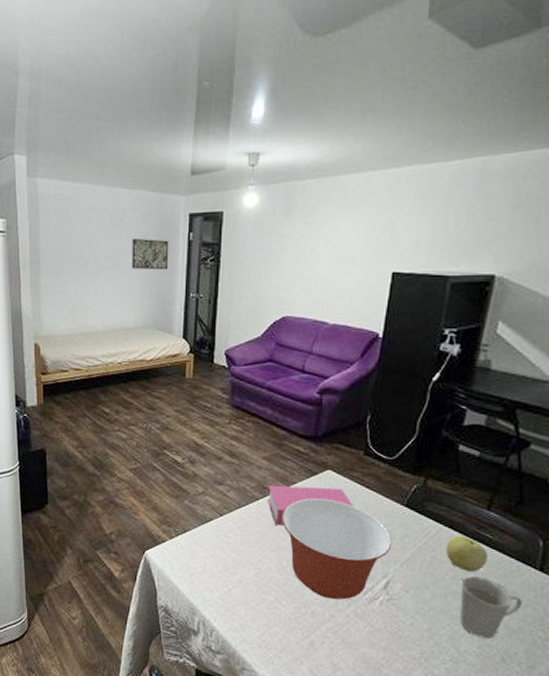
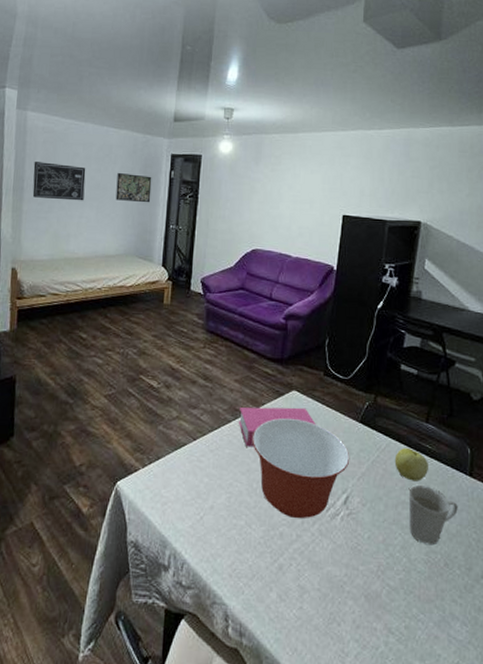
wall art: none [48,232,100,272] -> present [32,162,86,201]

